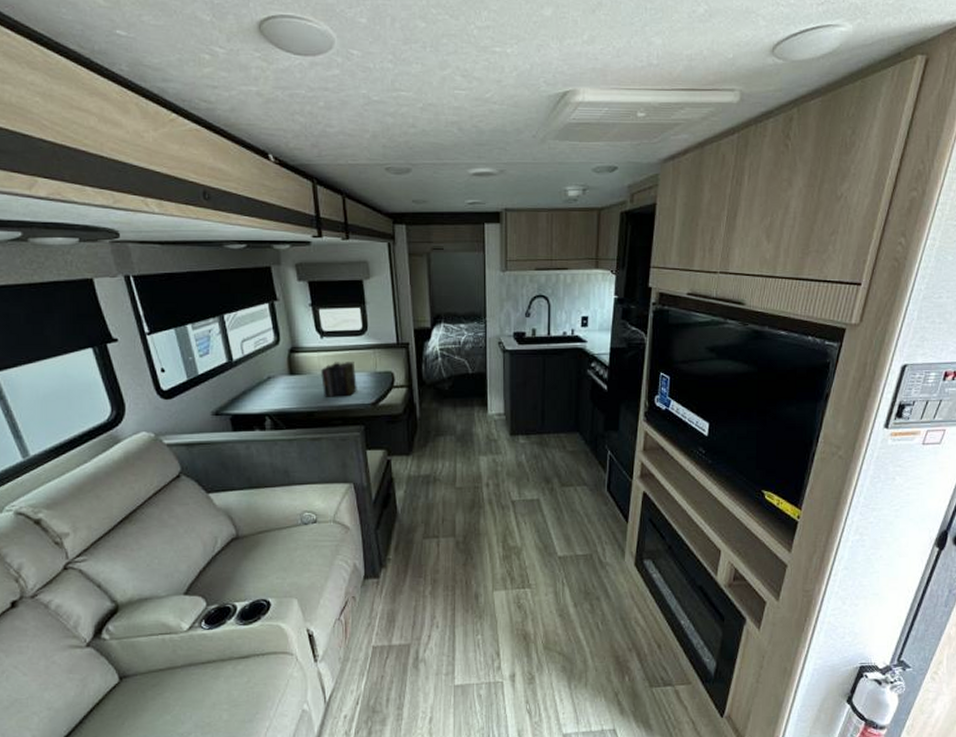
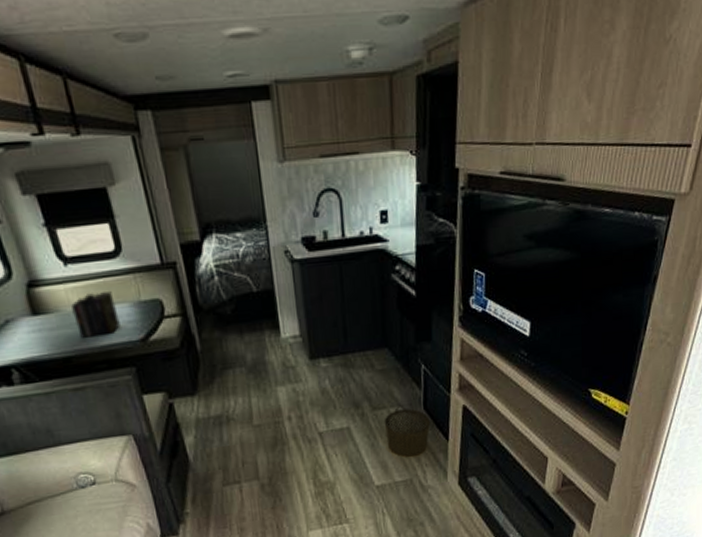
basket: none [570,485,613,534] -> present [384,405,431,458]

